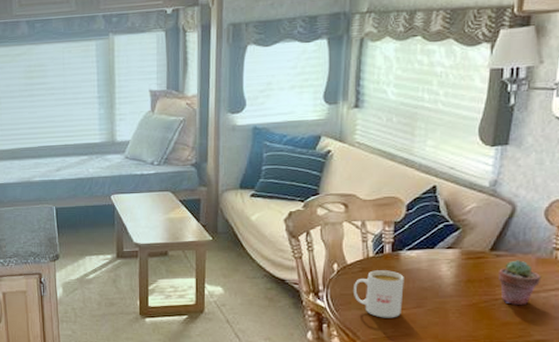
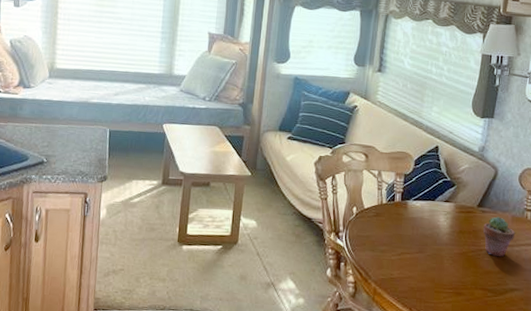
mug: present [353,270,404,318] -> none [367,216,410,261]

